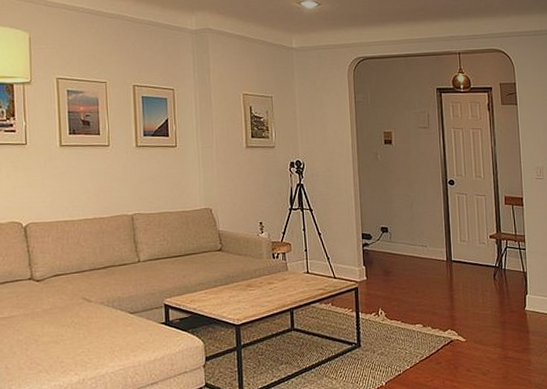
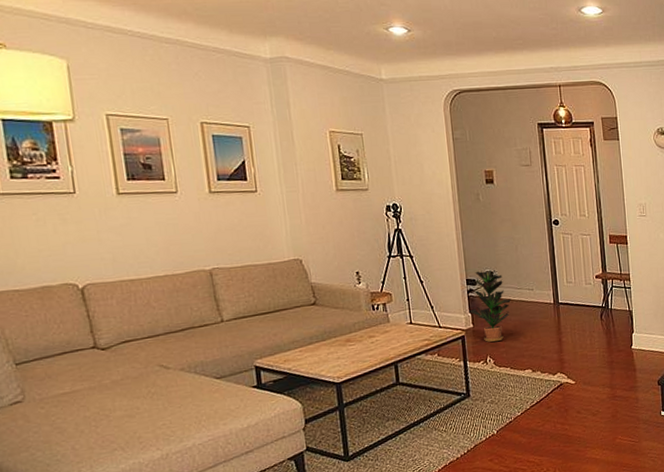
potted plant: none [363,225,405,295] -> present [469,269,512,342]

